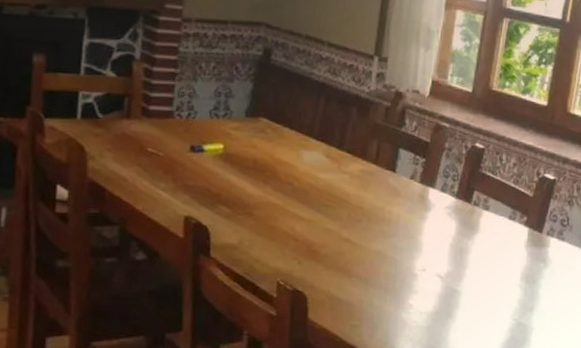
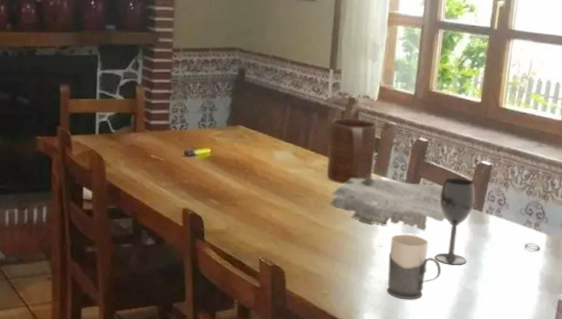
cup: none [364,115,426,194] -> present [327,118,377,184]
napkin: none [366,185,537,253] -> present [330,175,477,231]
mug: none [428,256,493,335] -> present [387,234,442,300]
wine glass: none [485,191,536,295] -> present [434,177,476,265]

